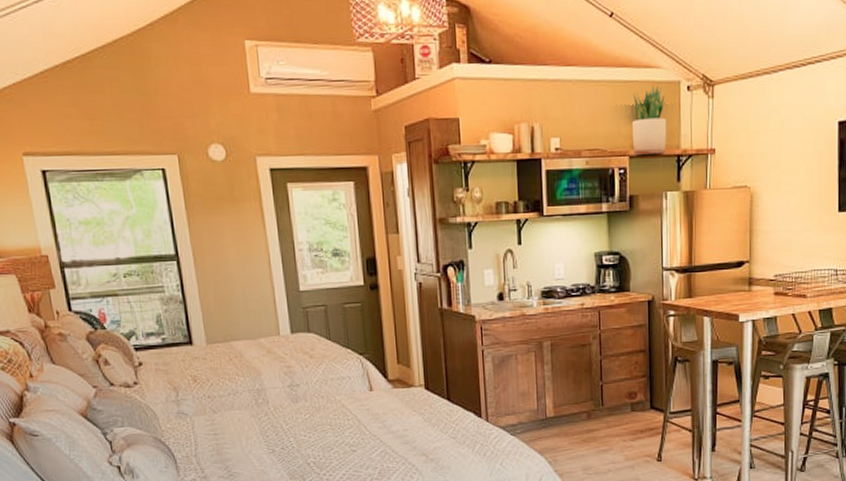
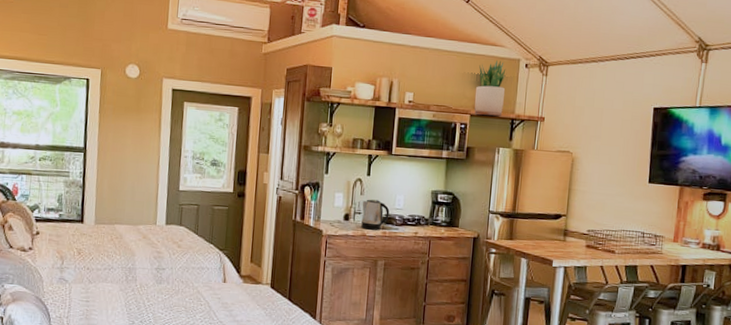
kettle: none [516,272,549,308] -> present [361,199,390,230]

